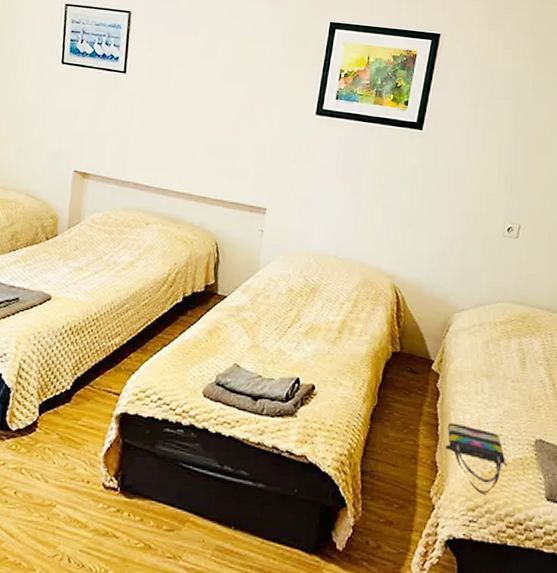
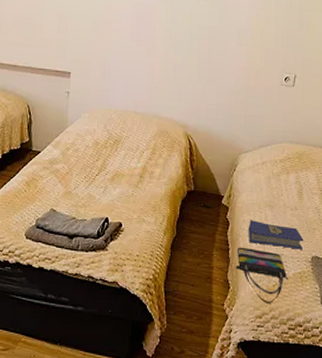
hardcover book: none [461,391,526,430] -> present [248,220,304,250]

